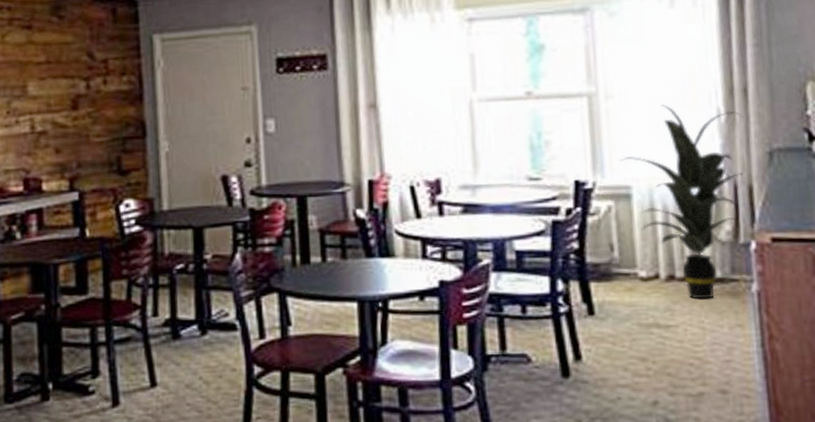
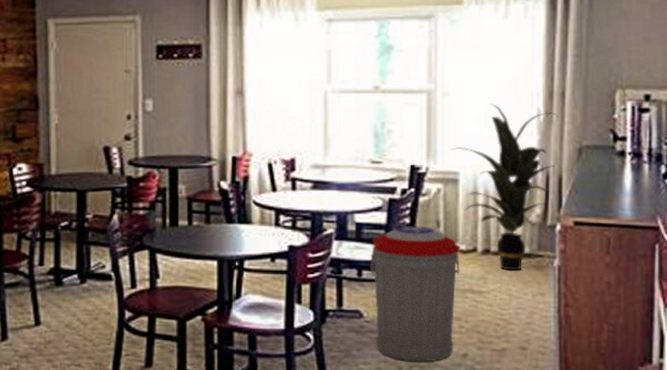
trash can: none [534,251,642,413] -> present [369,226,460,362]

